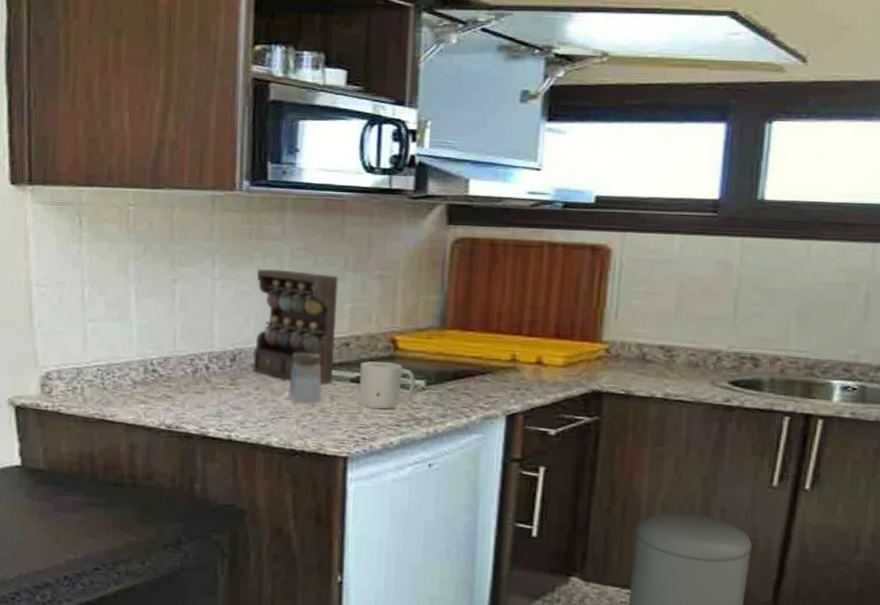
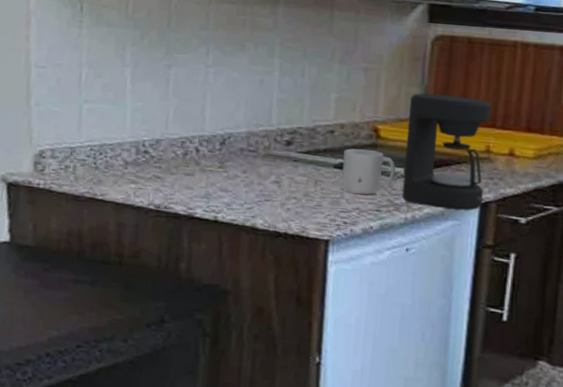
spice rack: present [253,268,339,385] -> none [241,57,326,170]
salt shaker: present [288,351,323,406] -> none [274,137,307,190]
coffee maker: none [423,300,516,424] -> present [402,92,491,211]

